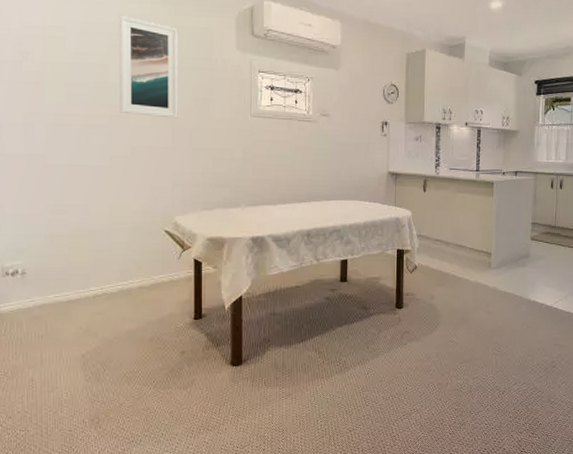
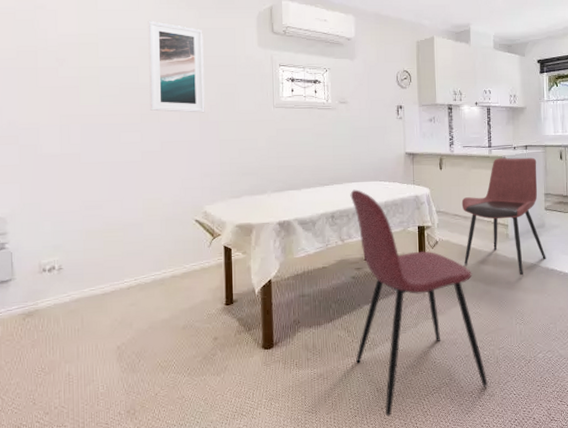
dining chair: none [326,208,459,439] -> present [350,189,488,417]
dining chair: none [443,182,529,306] -> present [461,157,546,276]

